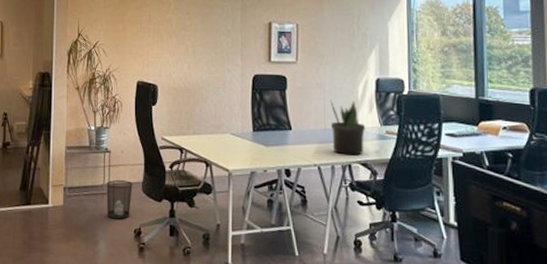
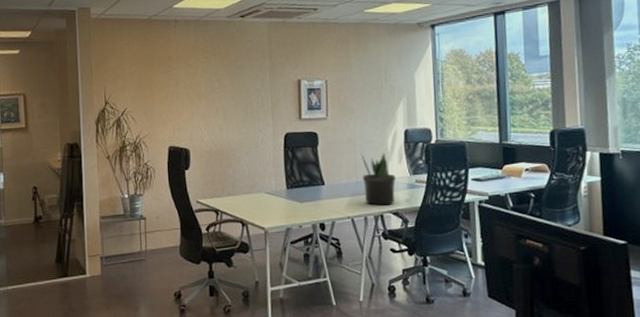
waste bin: present [106,180,133,219] -> none [143,246,170,284]

